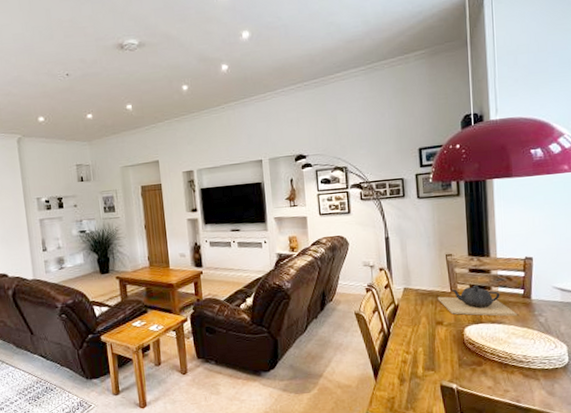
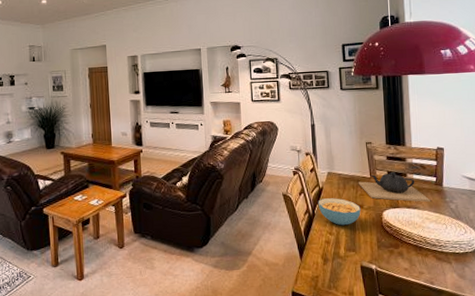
cereal bowl: none [393,315,440,344] -> present [318,198,361,226]

